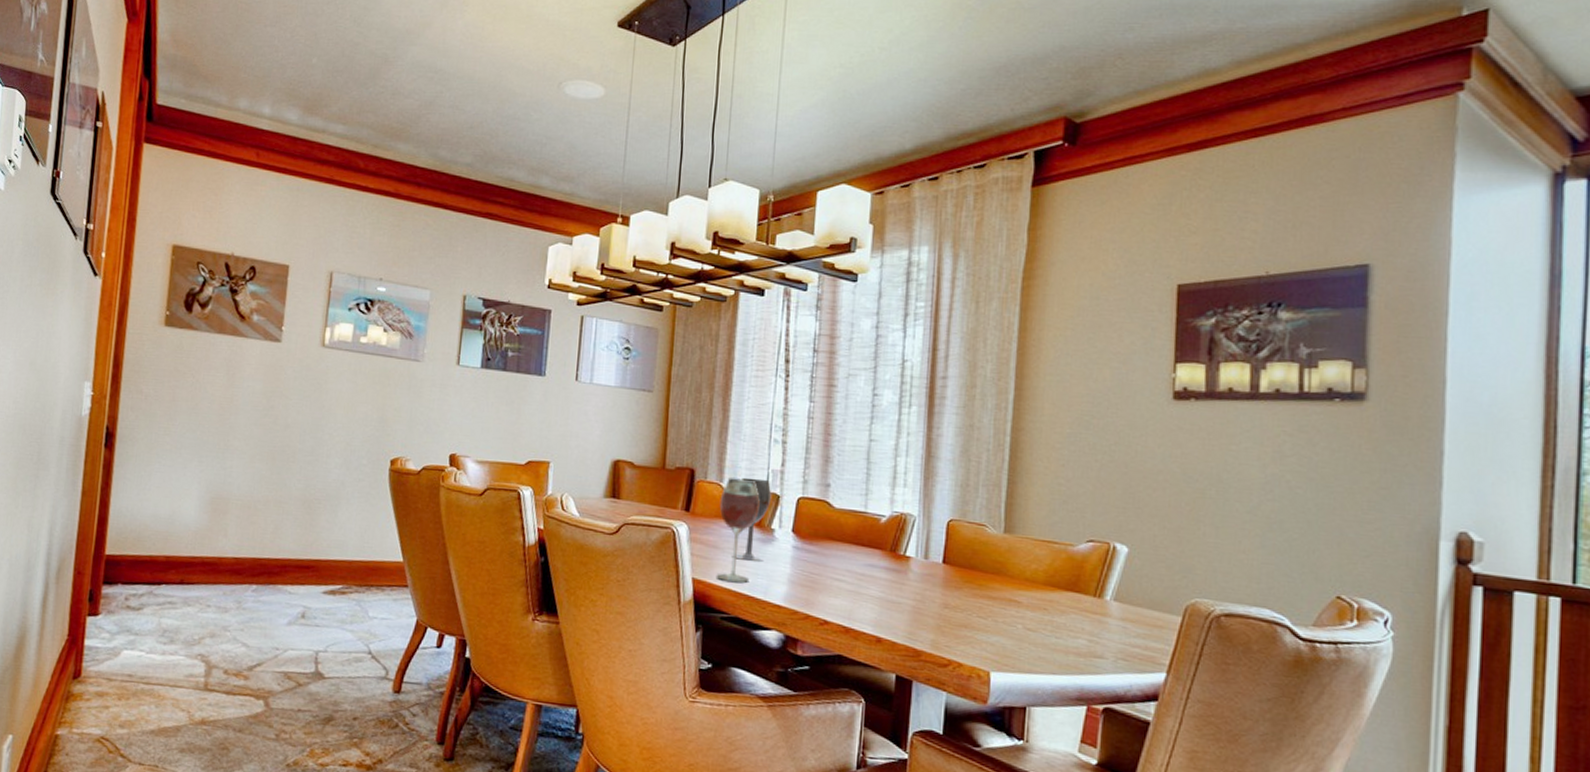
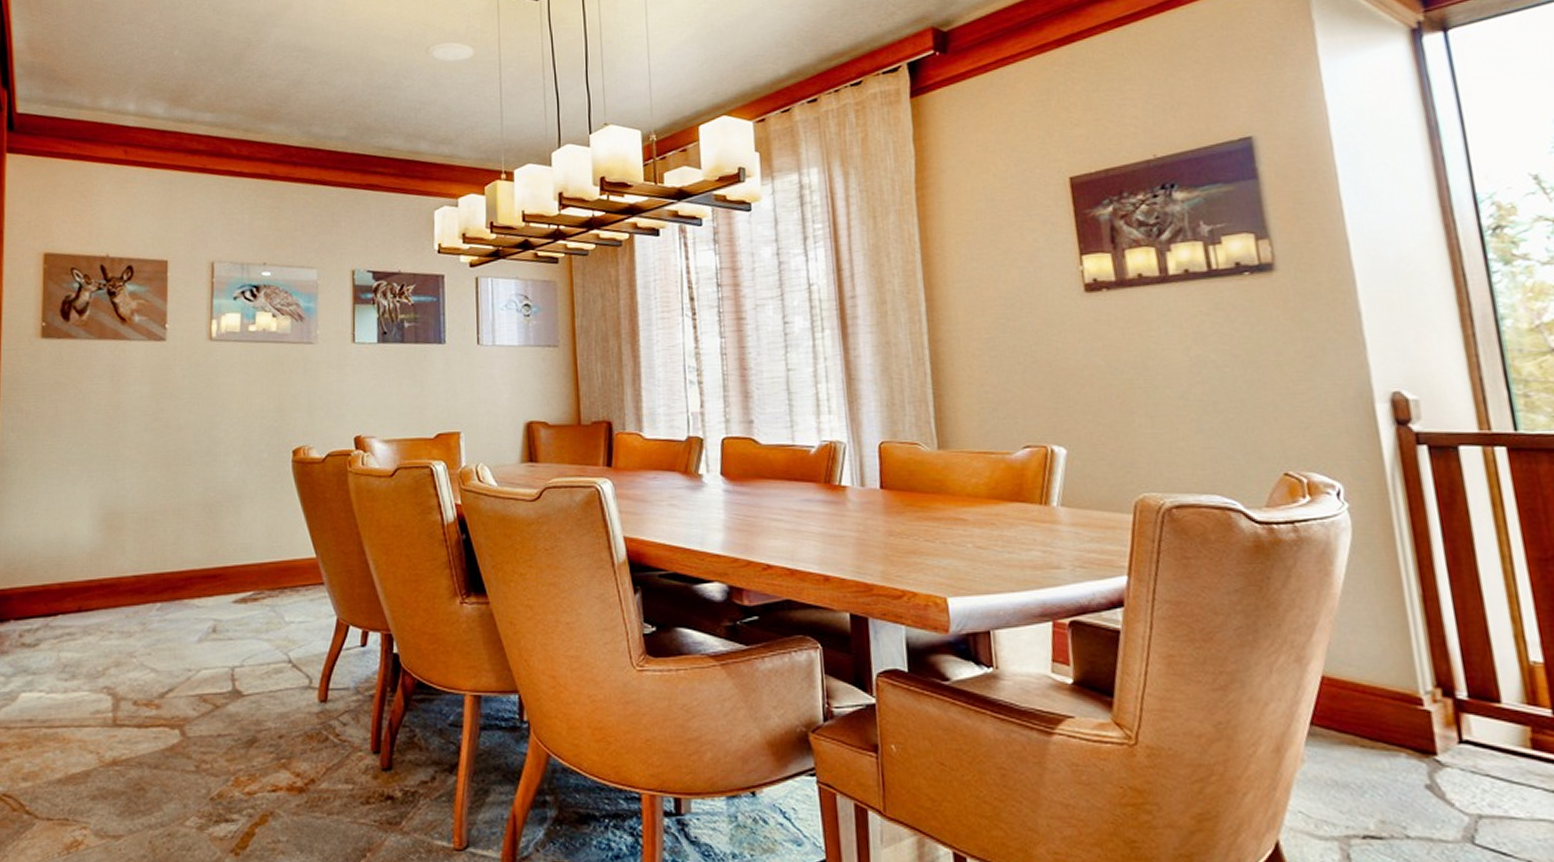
wineglass: present [716,478,760,583] -> none [641,425,684,535]
wine glass: present [736,477,772,563] -> none [661,423,696,513]

